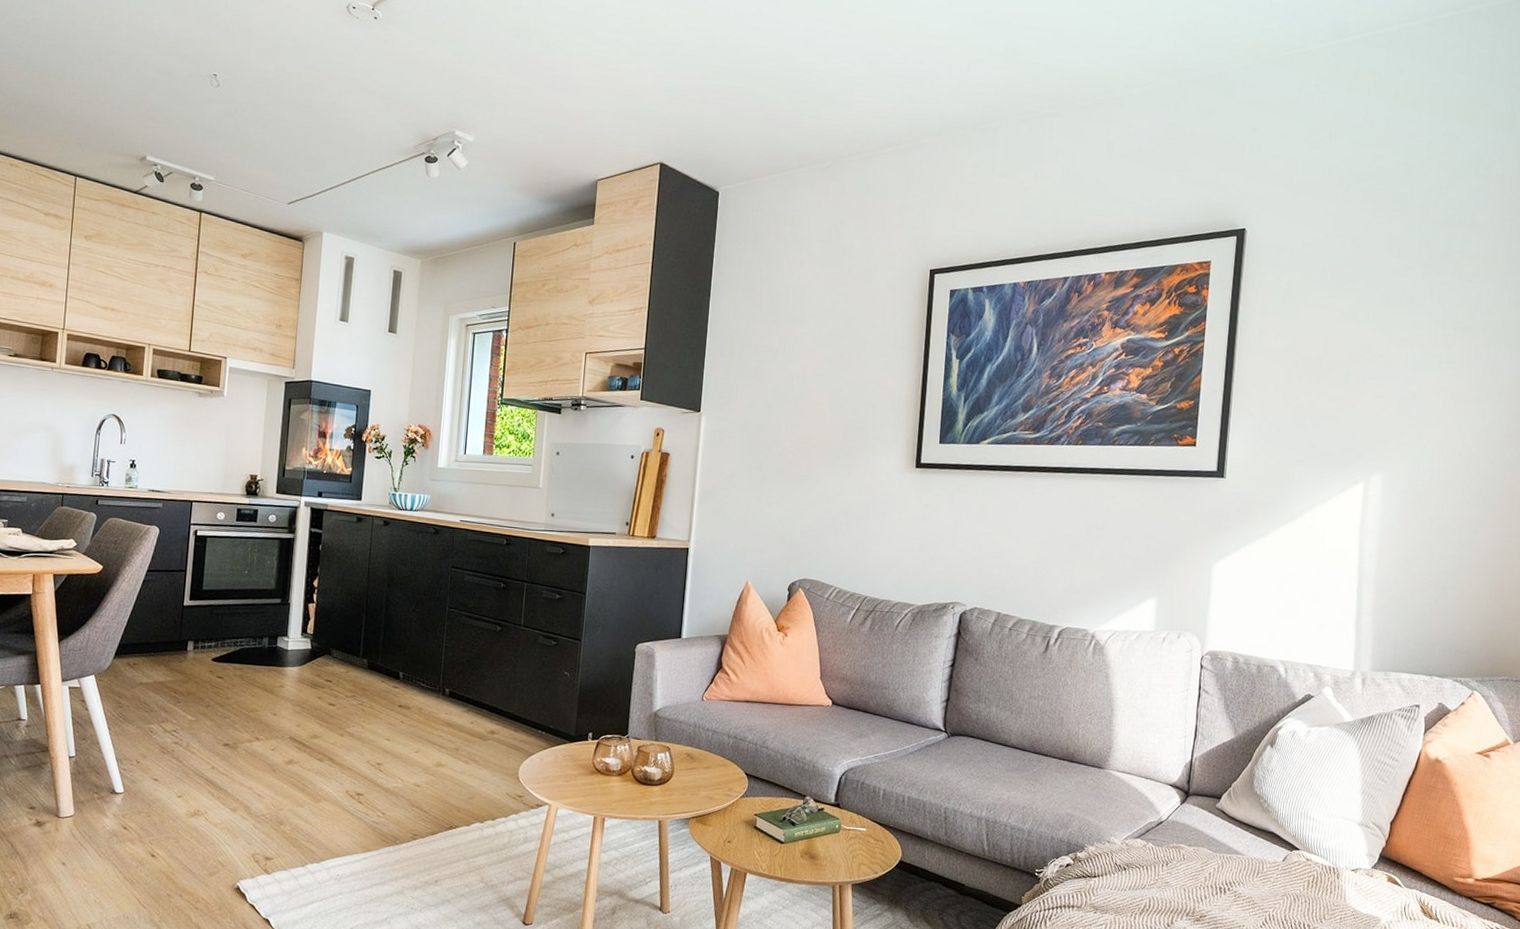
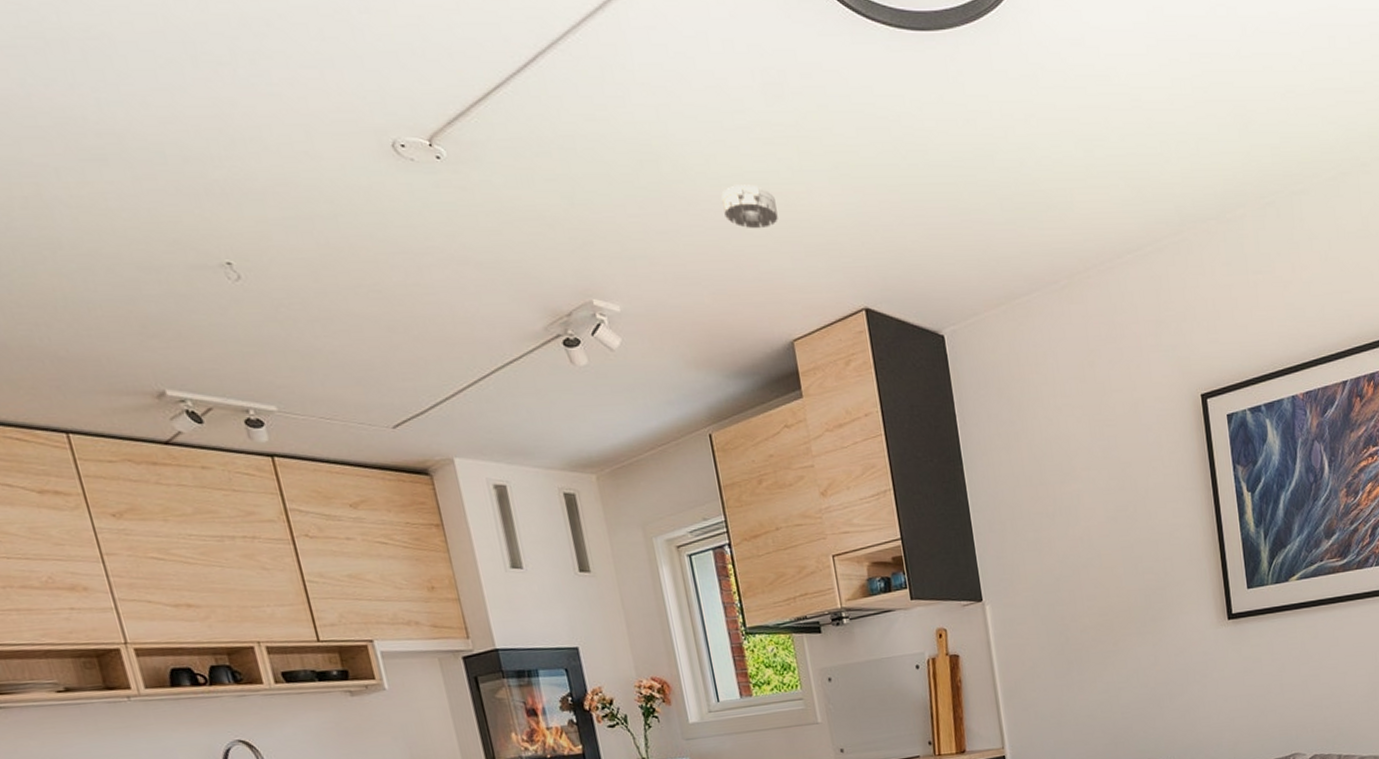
smoke detector: none [569,59,611,94] -> present [721,184,778,229]

